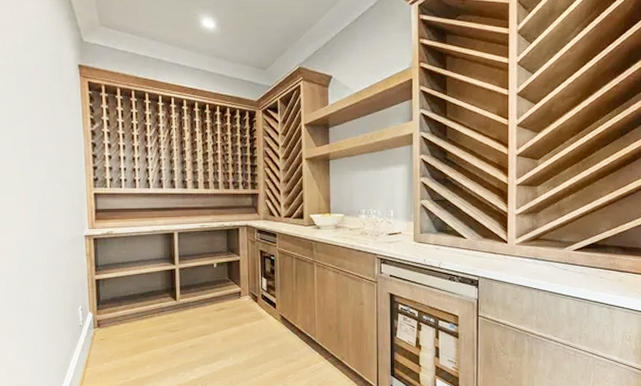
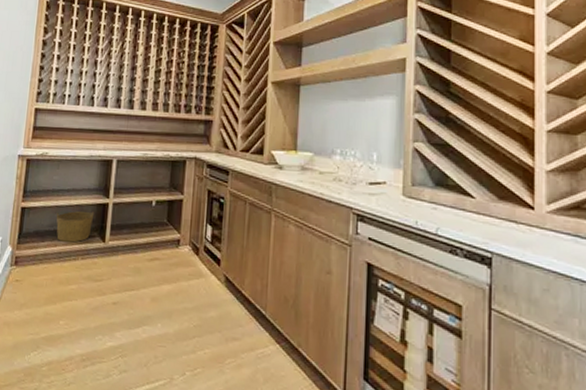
basket: none [129,277,164,305] -> present [56,211,95,243]

